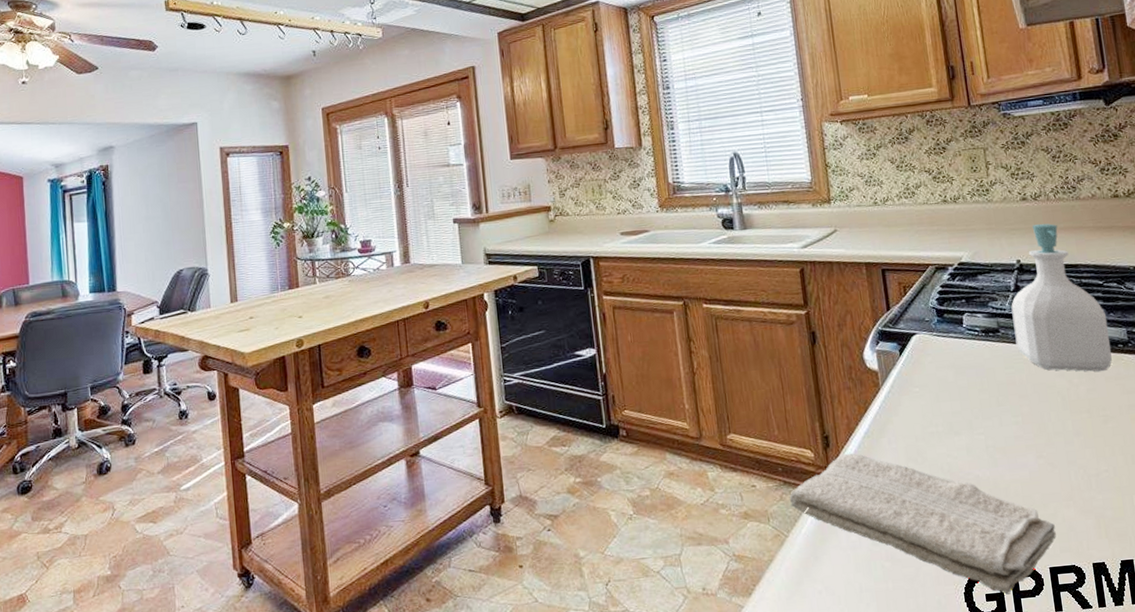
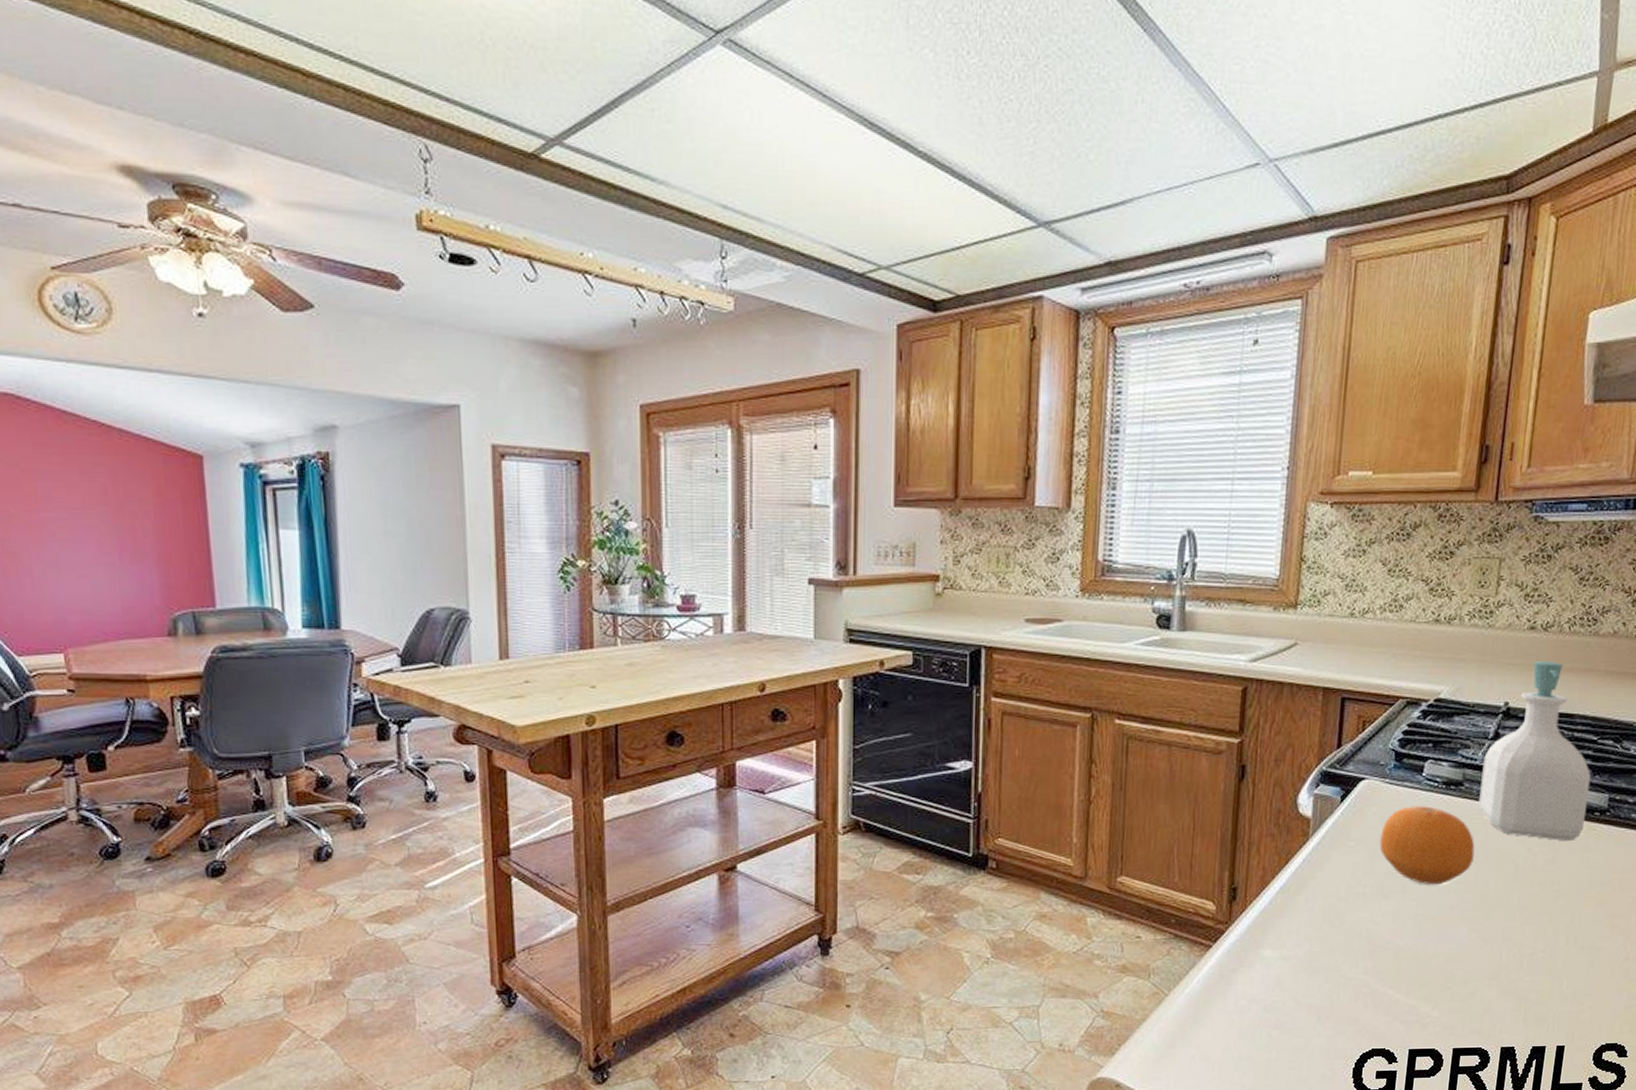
washcloth: present [789,453,1056,595] -> none [1177,909,1471,1073]
fruit: none [939,352,1025,420] -> present [1379,806,1475,885]

